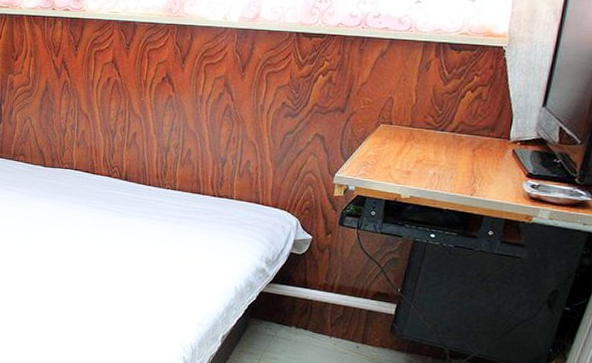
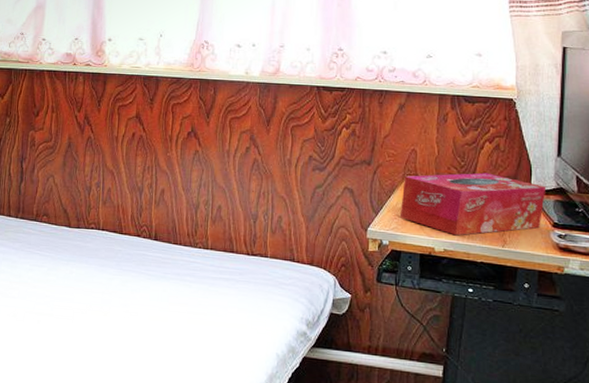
tissue box: none [368,121,526,184] -> present [399,172,547,236]

